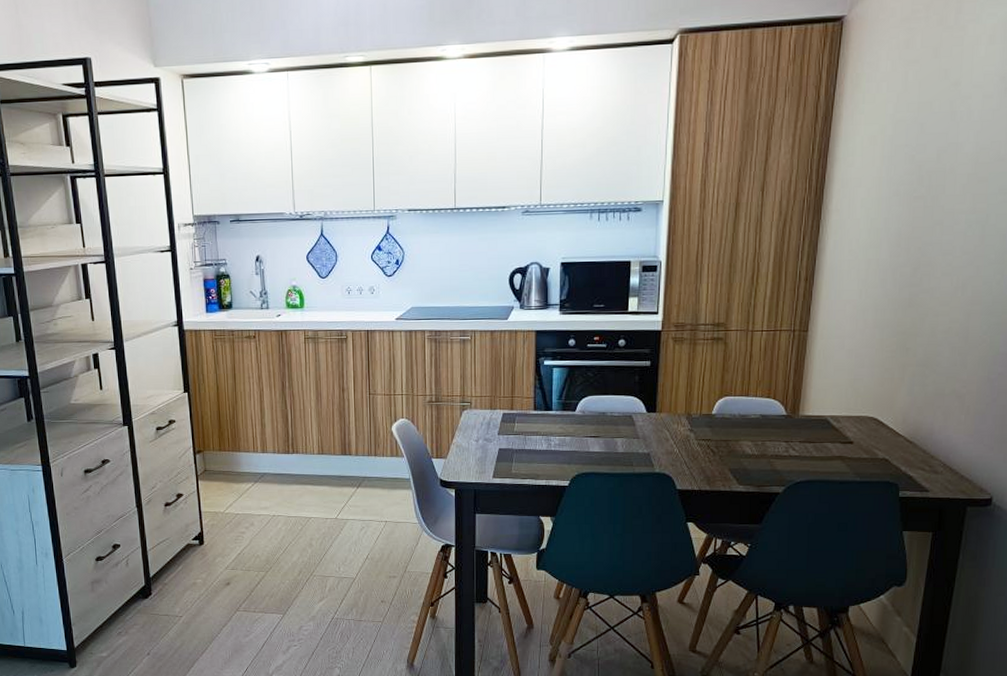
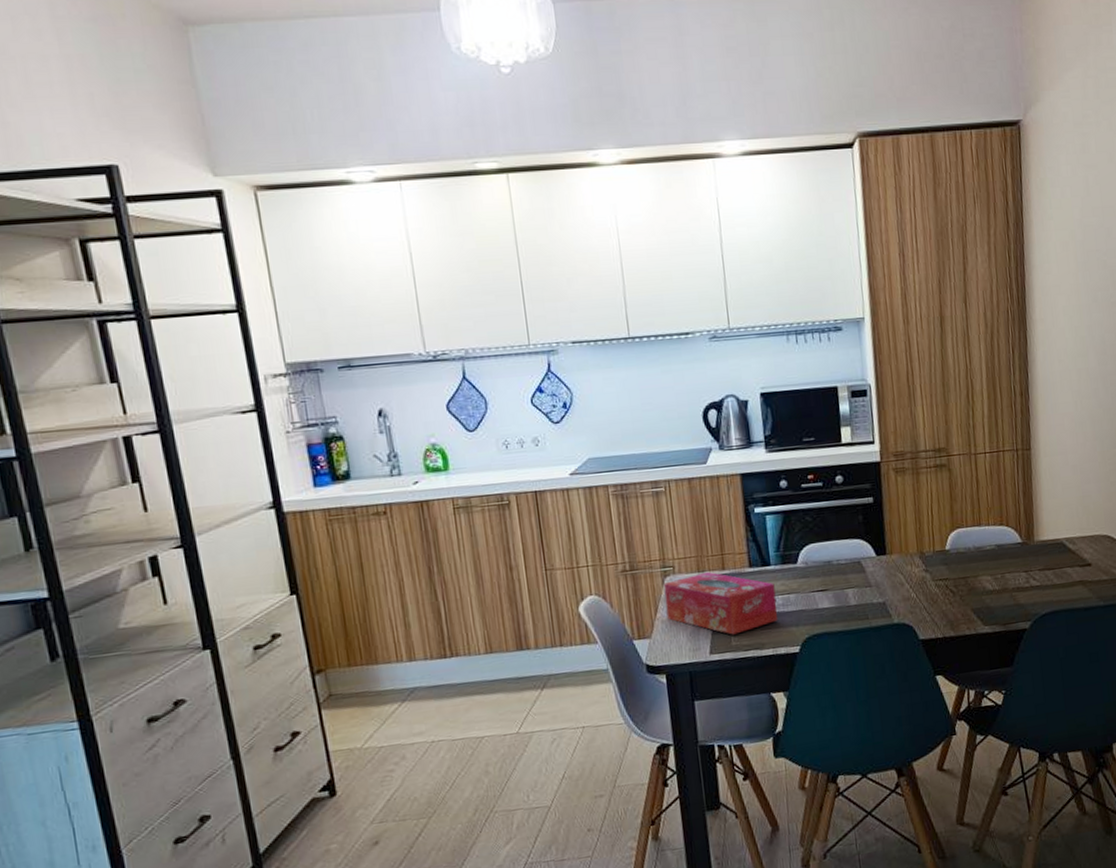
tissue box: none [461,410,554,464] -> present [663,571,778,635]

